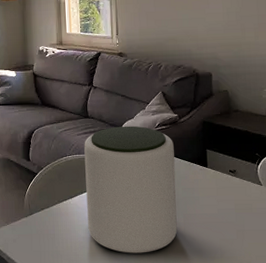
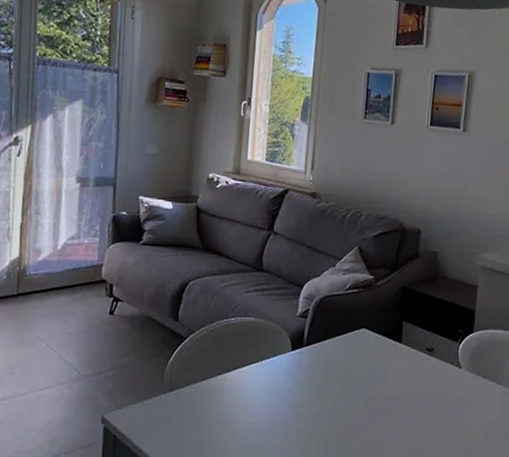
plant pot: present [84,126,178,254] -> none [245,285,365,444]

